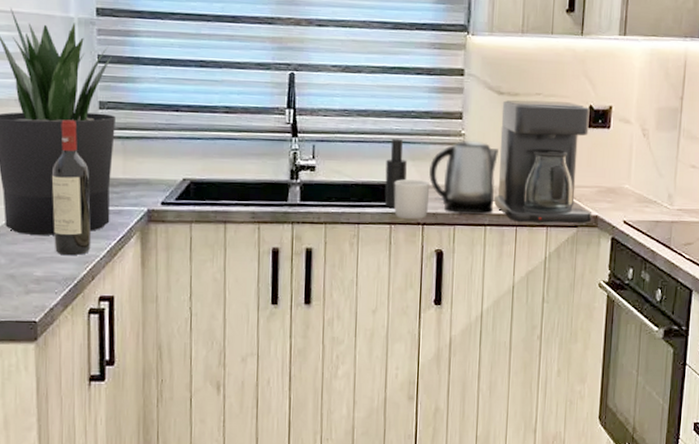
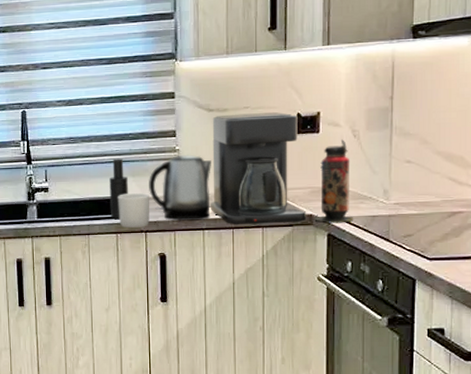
canister: none [598,138,639,226] -> present [313,139,353,222]

